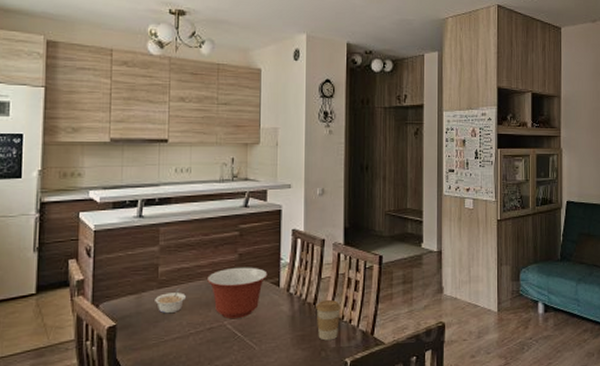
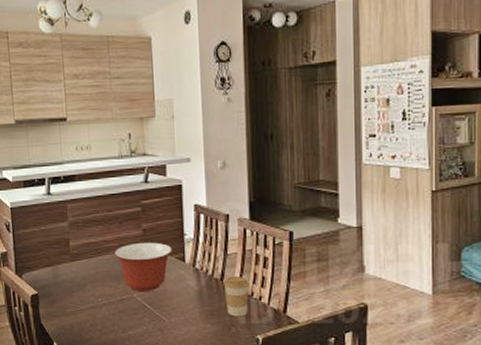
legume: present [155,288,187,314] -> none [69,262,98,285]

